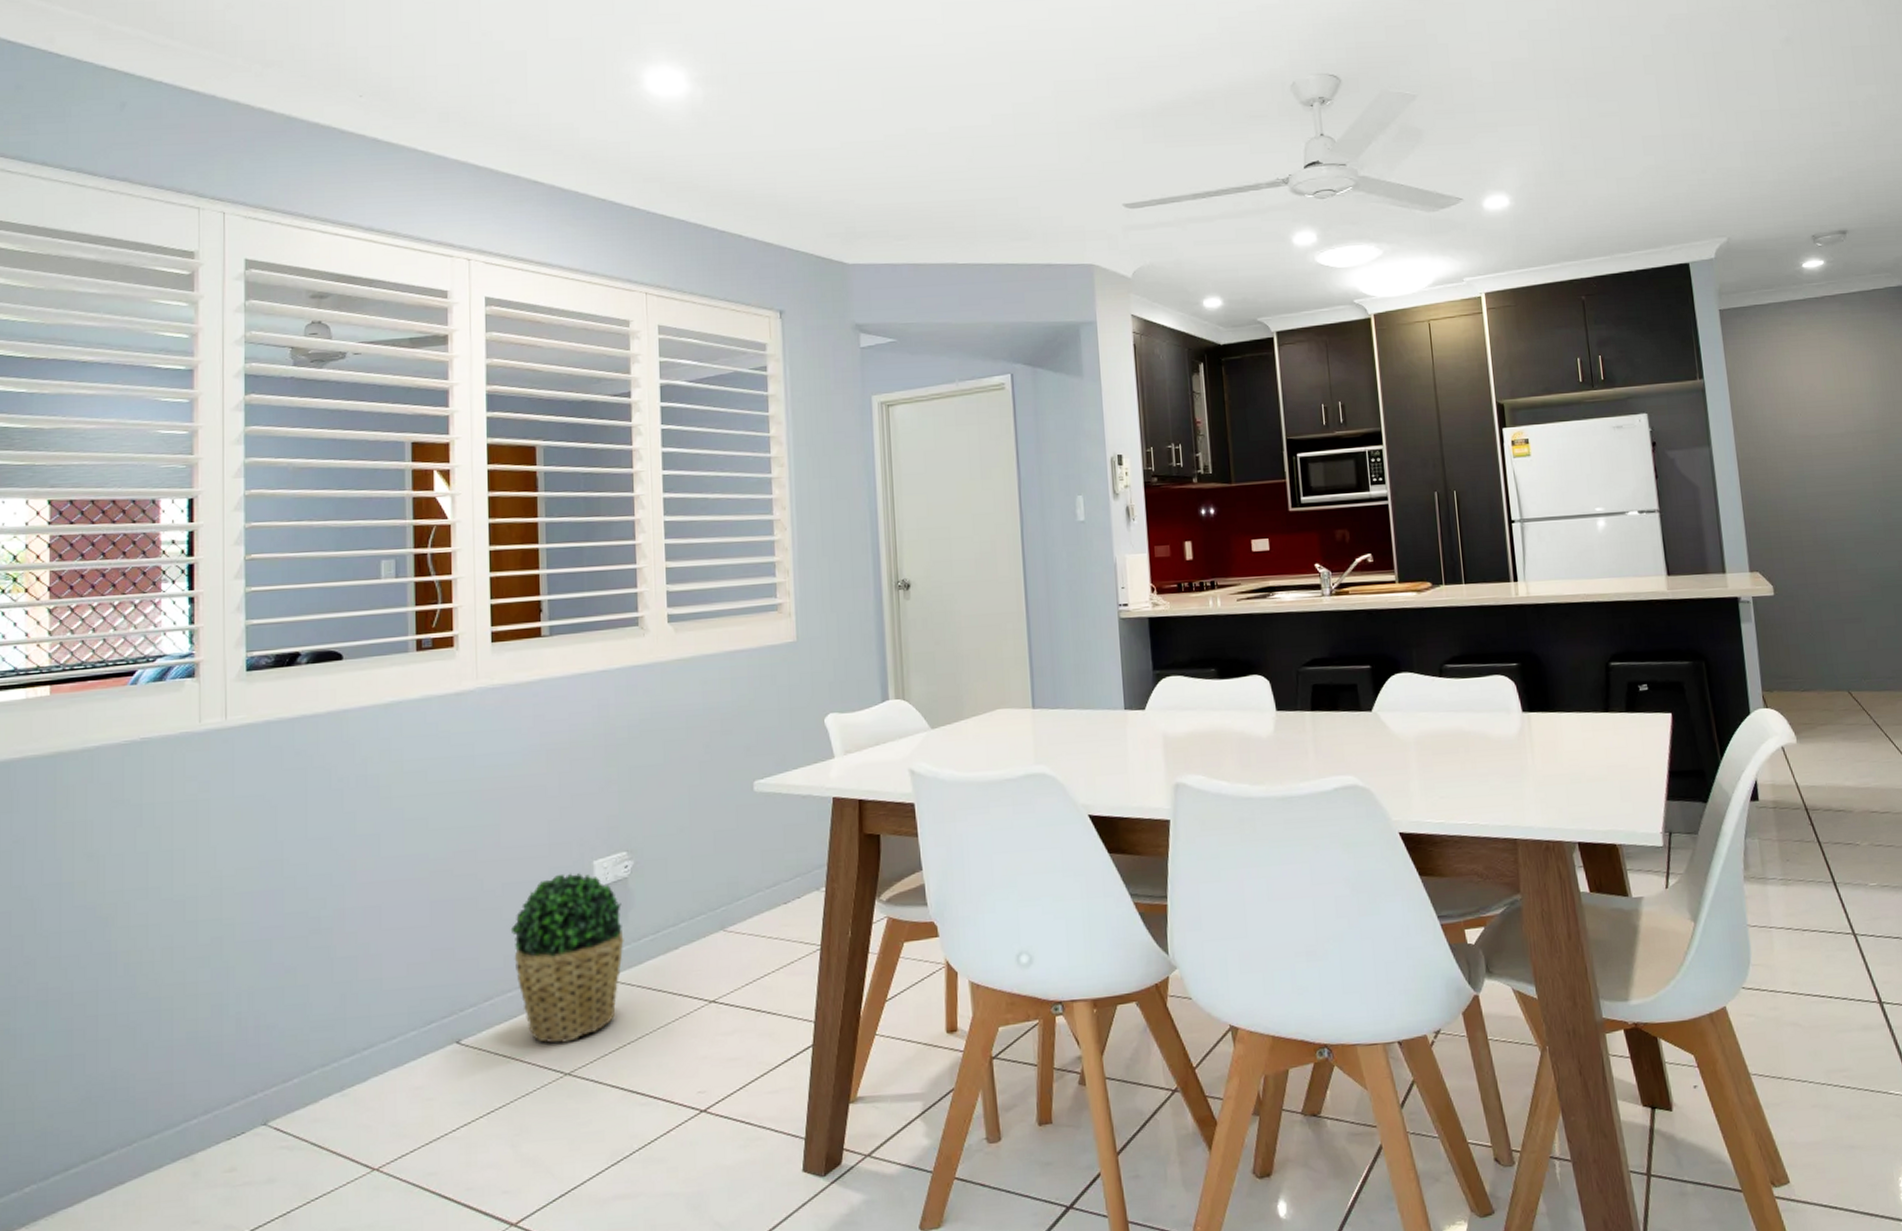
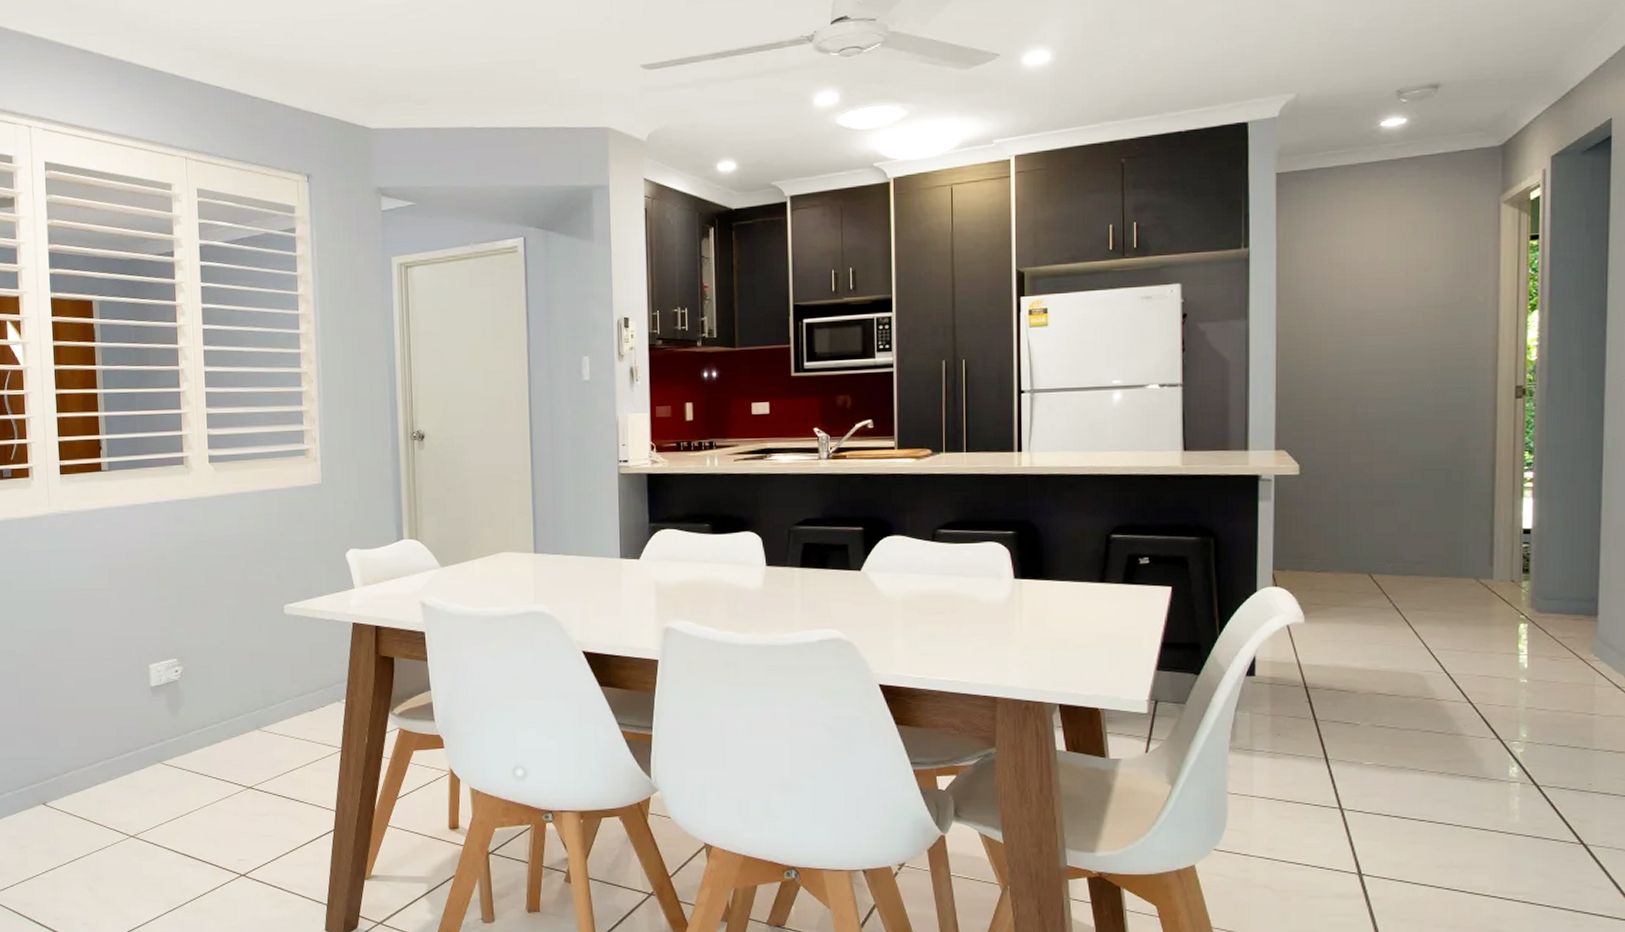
potted plant: present [510,872,624,1044] -> none [83,673,176,811]

